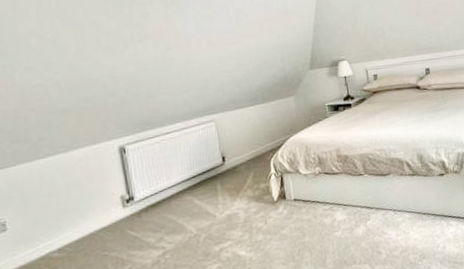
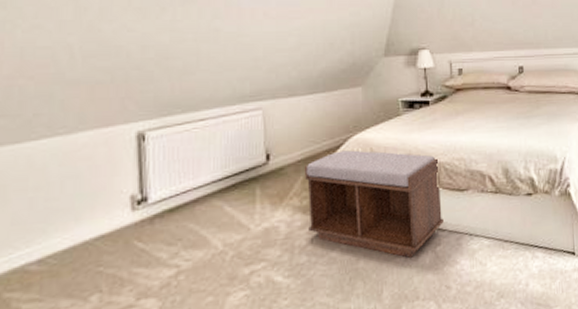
bench: none [253,148,371,232] -> present [304,150,444,258]

